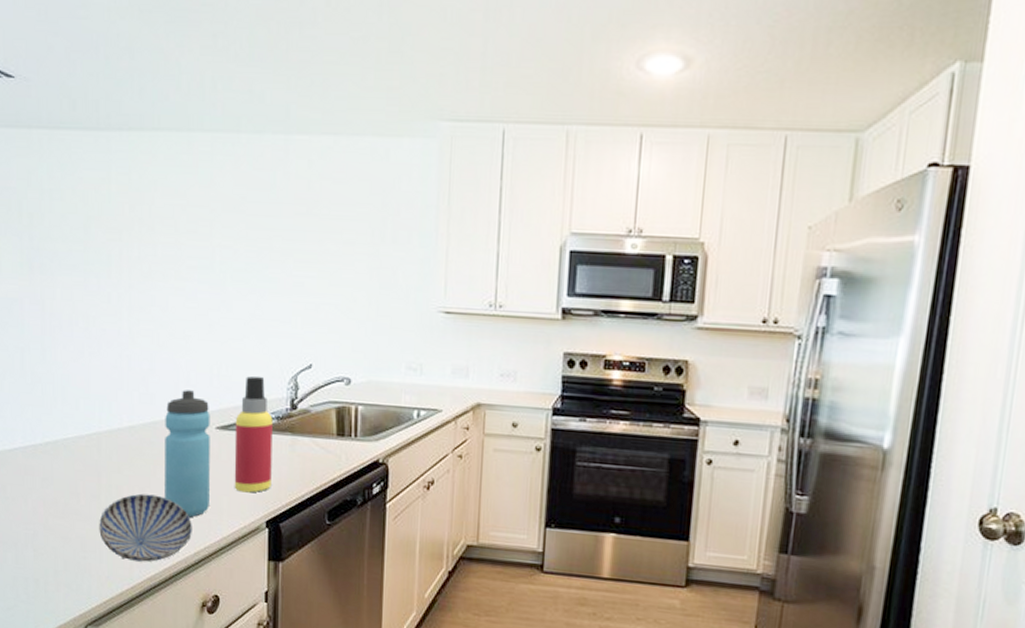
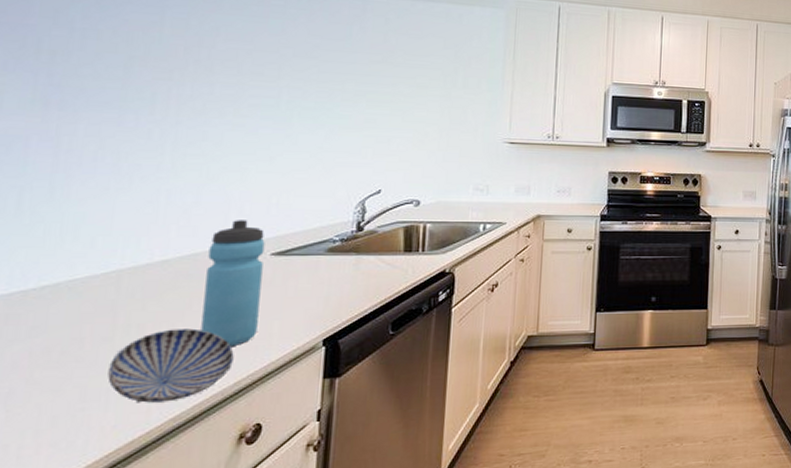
spray bottle: present [234,375,273,493] -> none [288,202,337,314]

